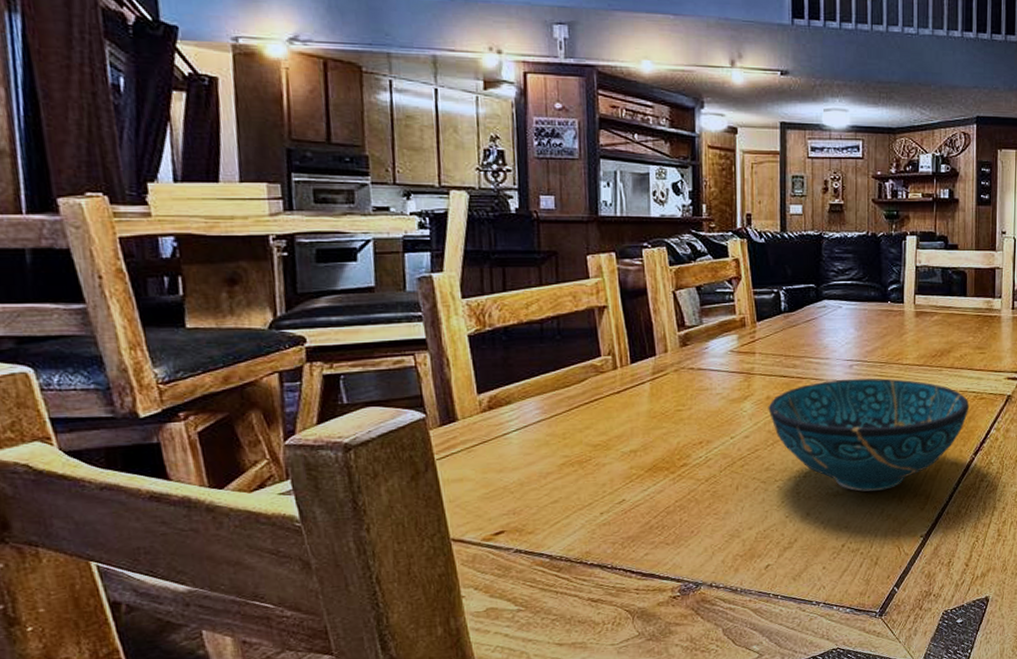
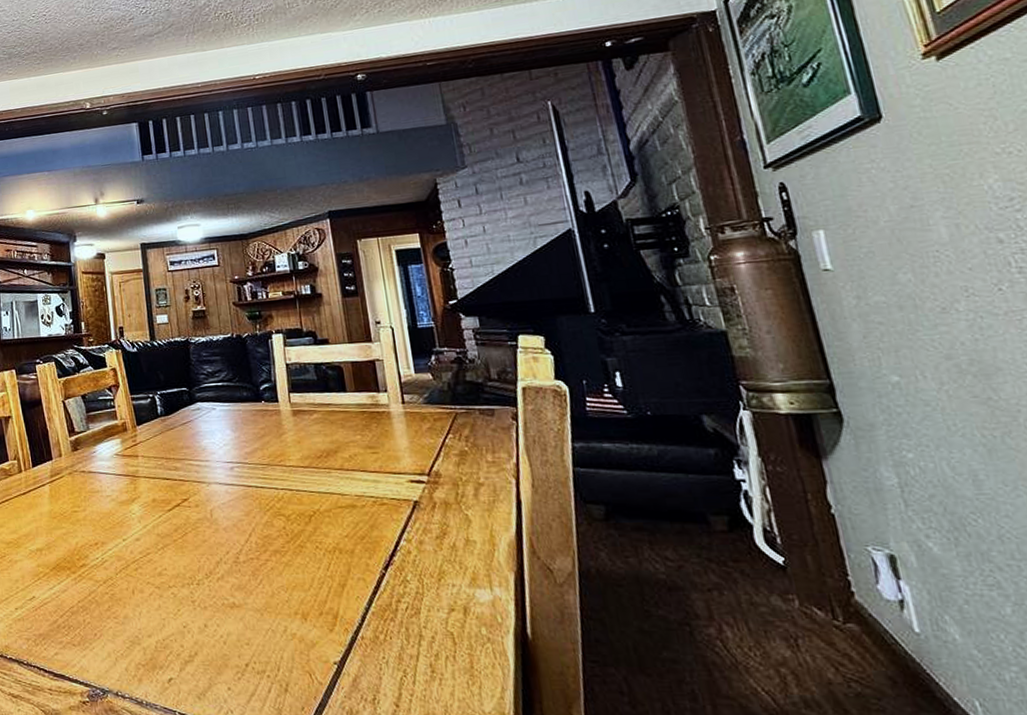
decorative bowl: present [768,378,970,492] -> none [155,480,370,605]

